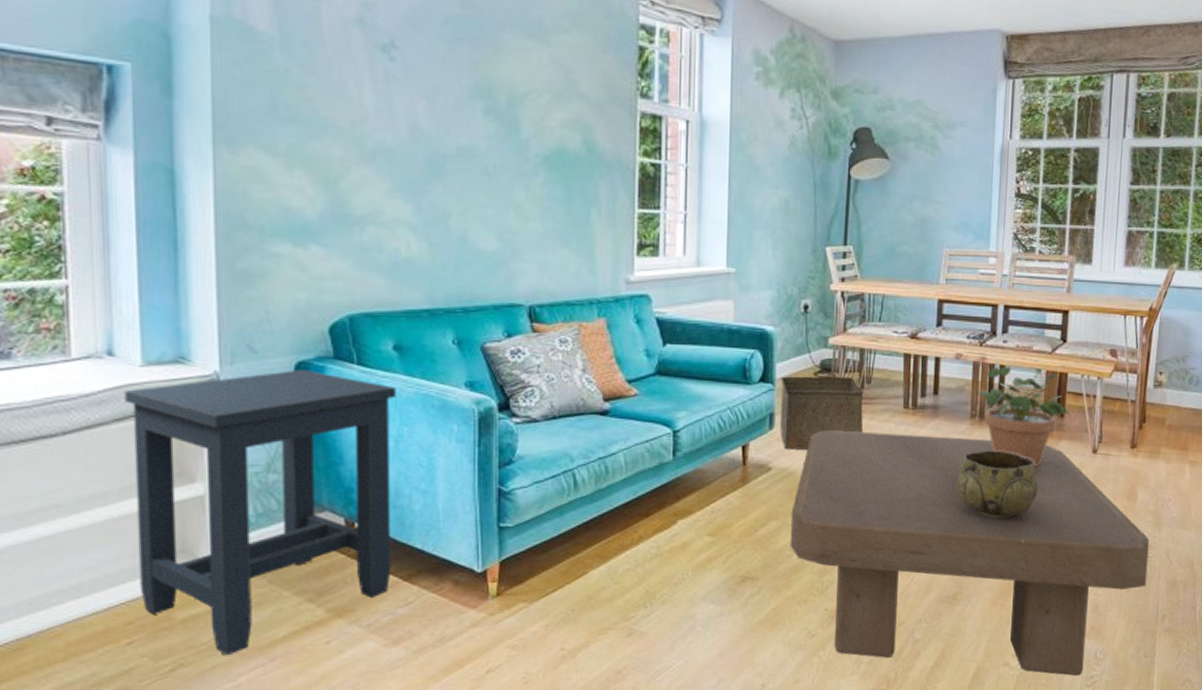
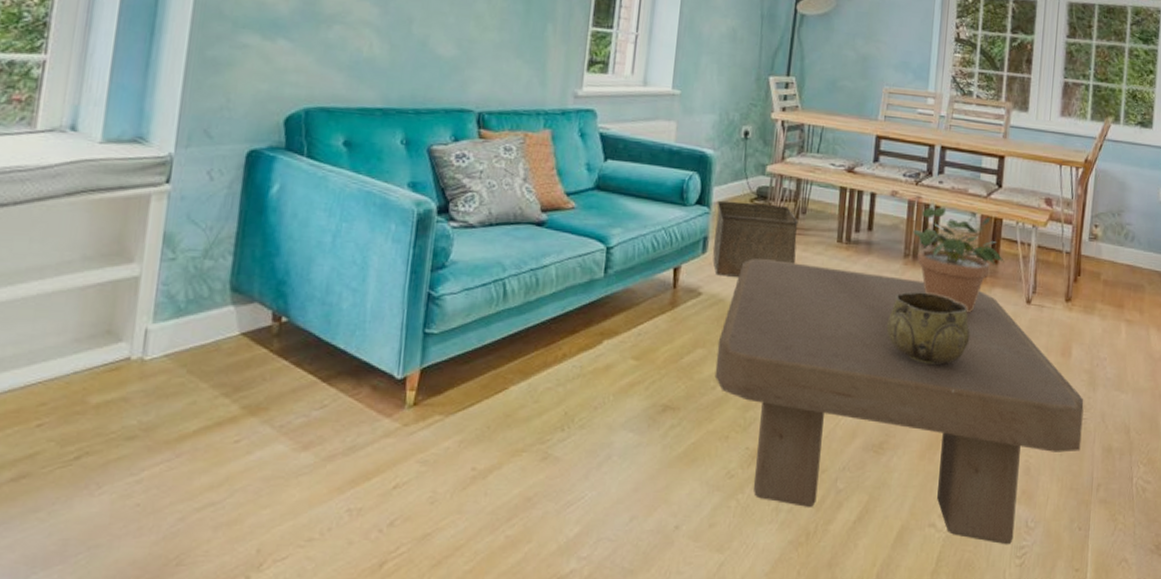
side table: present [124,370,396,656] -> none [59,158,341,447]

